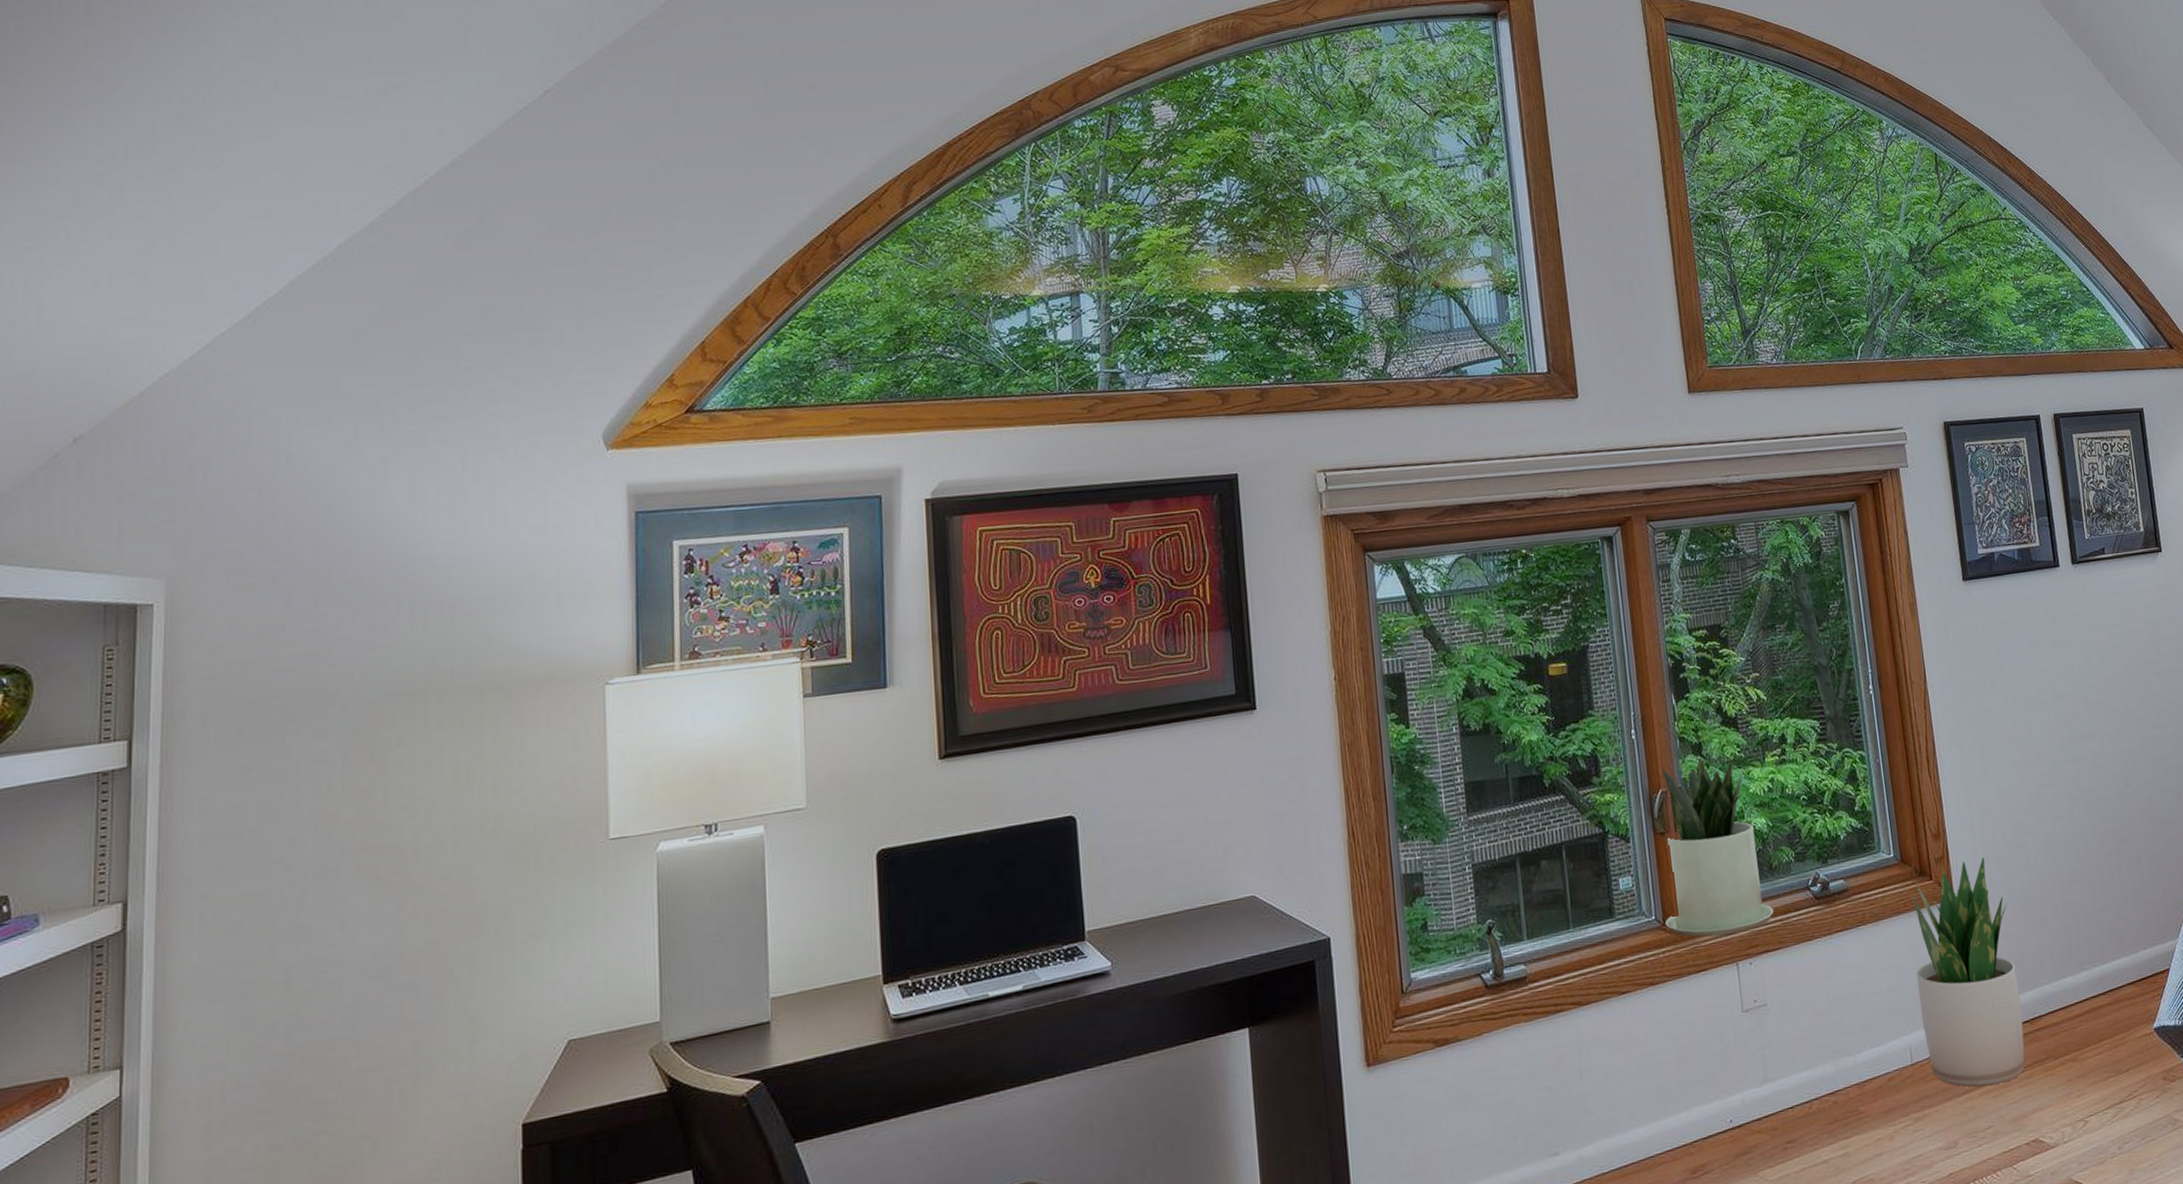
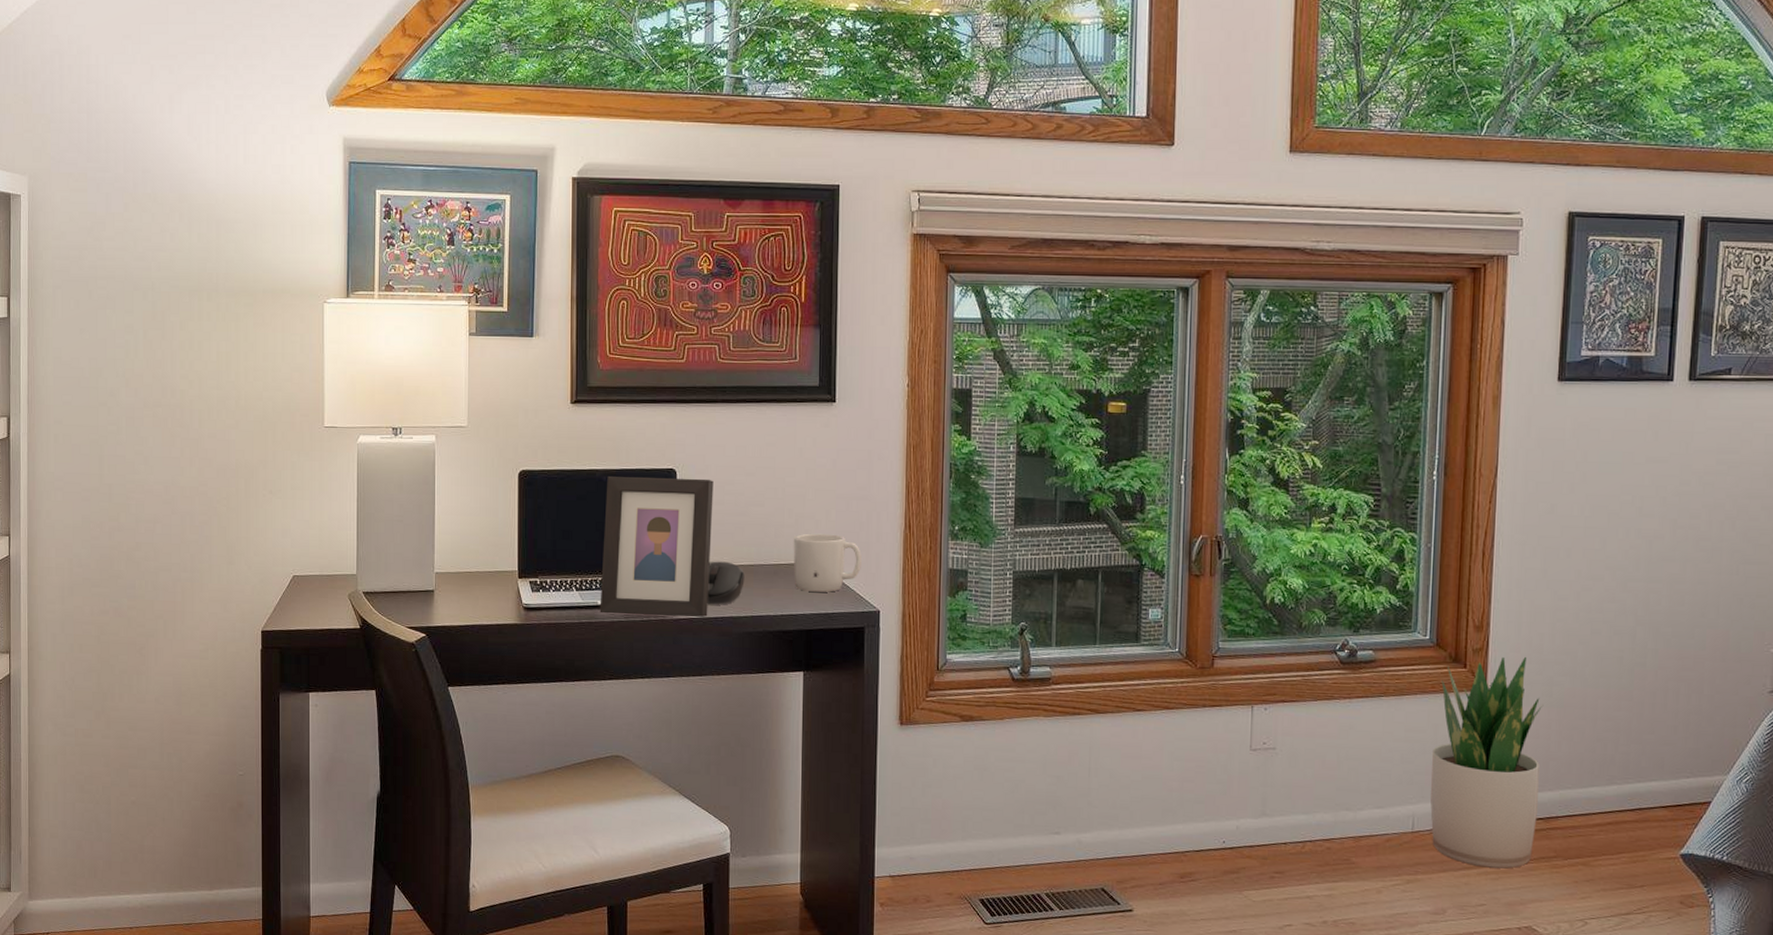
picture frame: none [990,820,1128,1006] -> present [600,476,714,617]
computer mouse: none [1124,914,1169,970] -> present [707,561,745,605]
mug: none [1222,858,1304,932] -> present [793,533,862,592]
planter: present [1661,758,1774,938] -> none [1187,513,1297,680]

